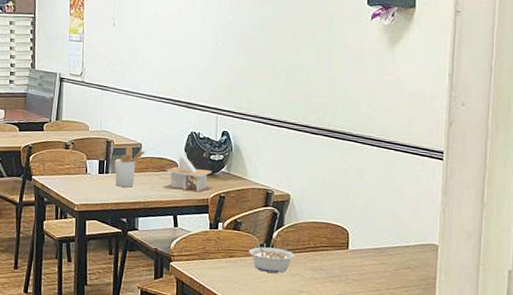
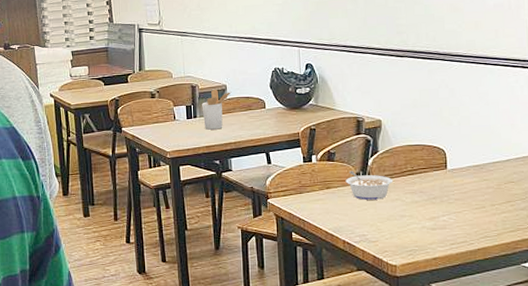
napkin holder: present [163,152,212,192] -> none [252,89,301,128]

